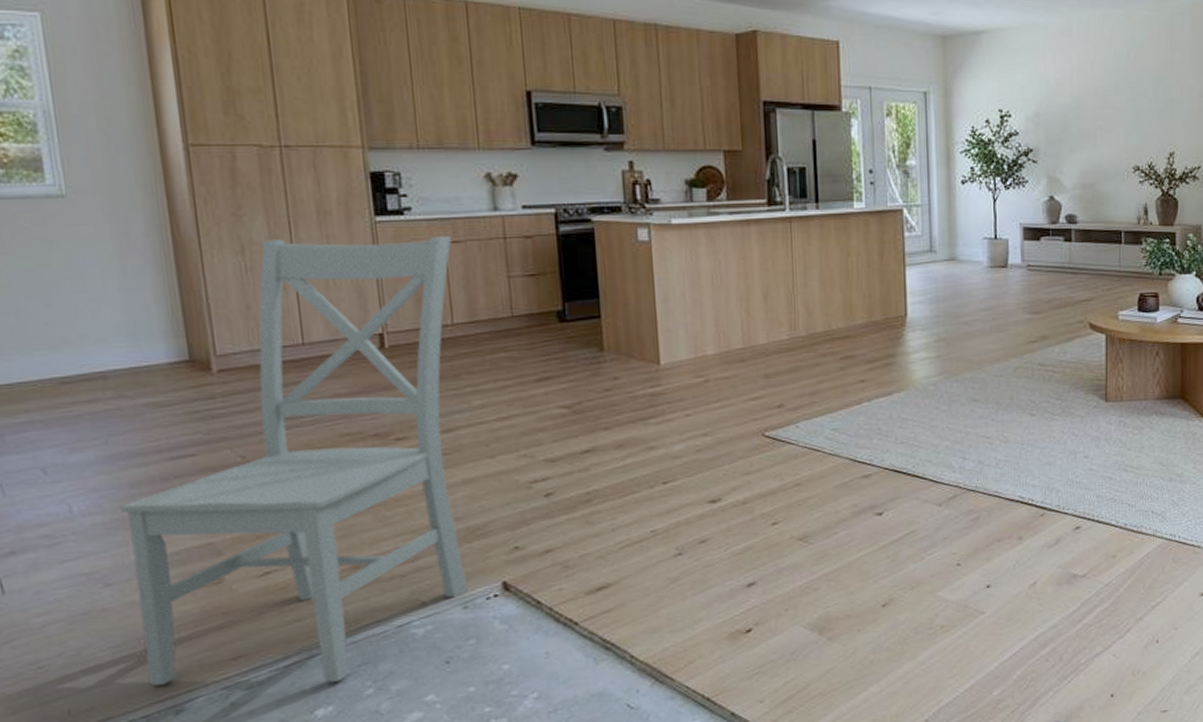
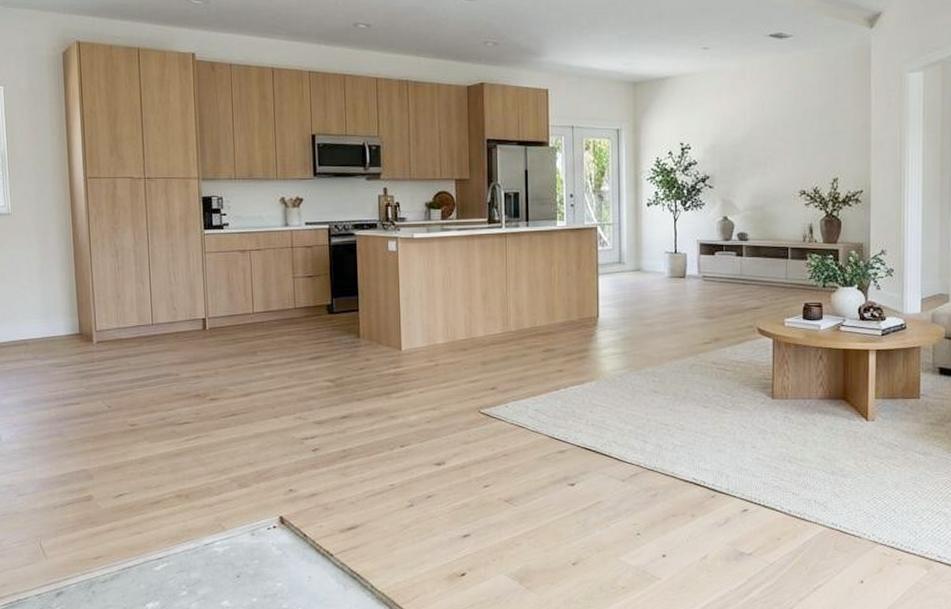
chair: present [119,237,468,686] -> none [30,246,255,583]

